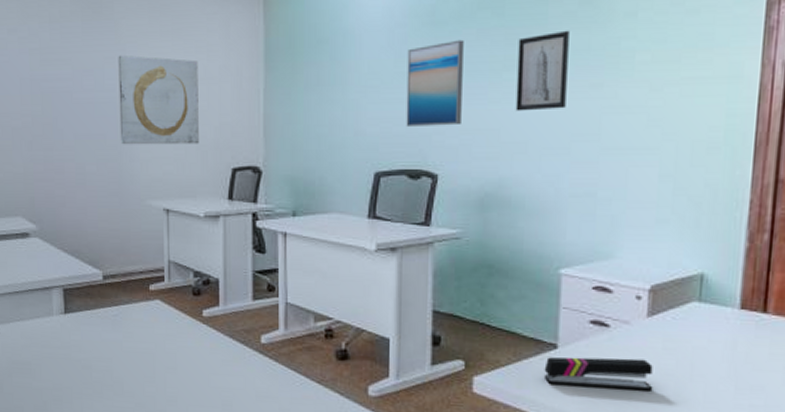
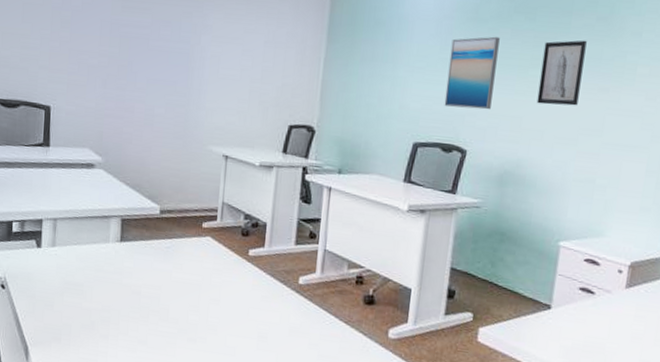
wall art: present [118,55,199,145] -> none [189,11,268,100]
stapler: present [543,357,653,391] -> none [537,316,626,351]

